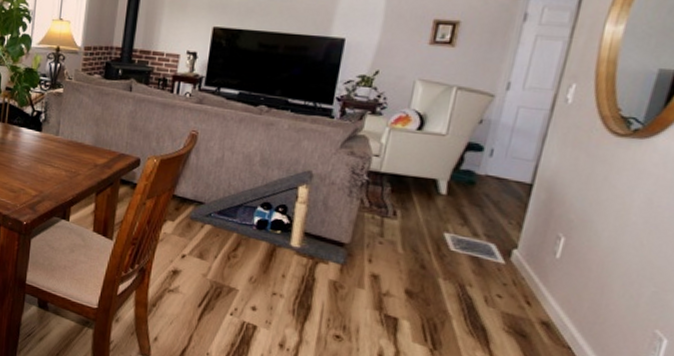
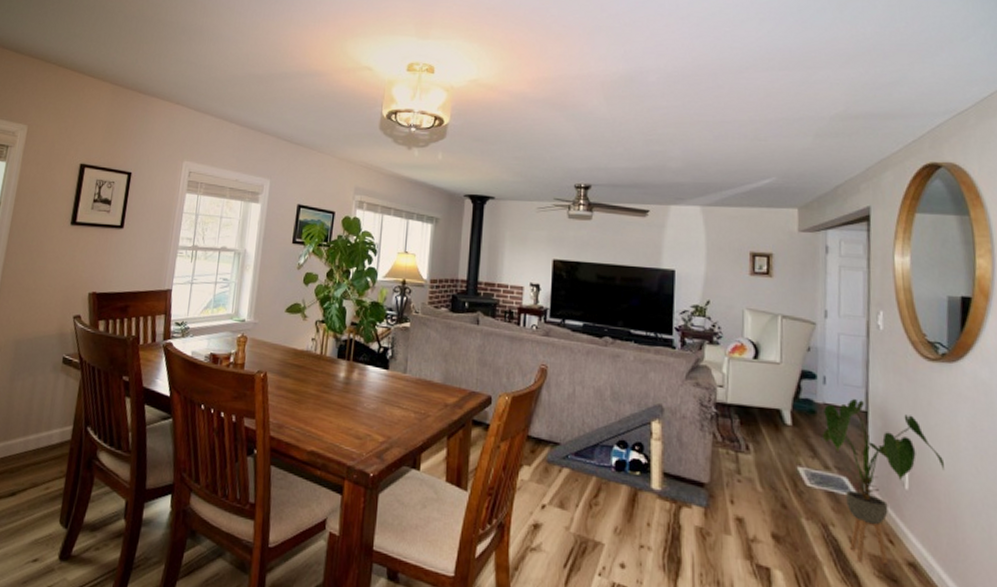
house plant: none [477,172,606,323] -> present [822,399,944,565]

